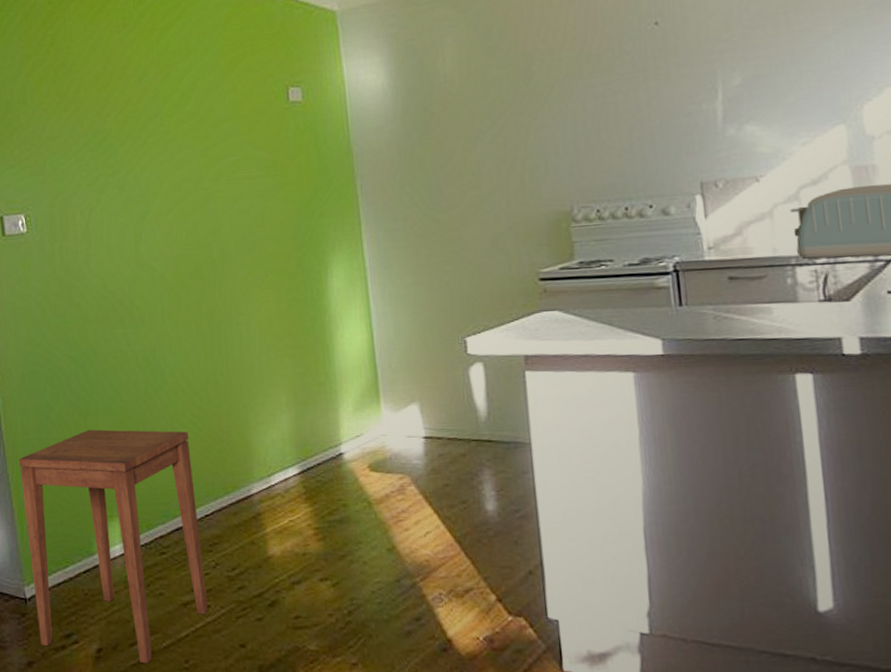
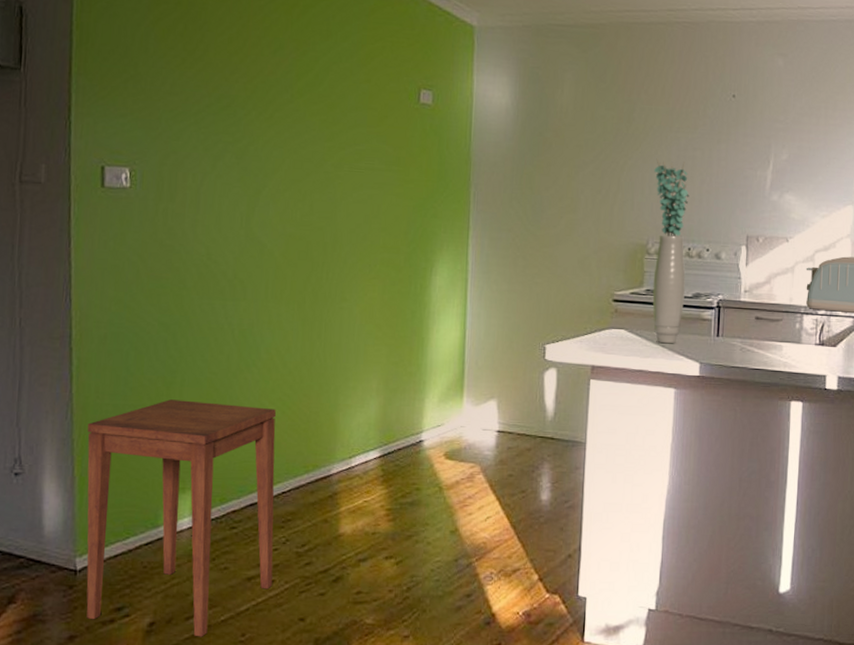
vase: none [567,109,630,322] -> present [652,158,690,344]

